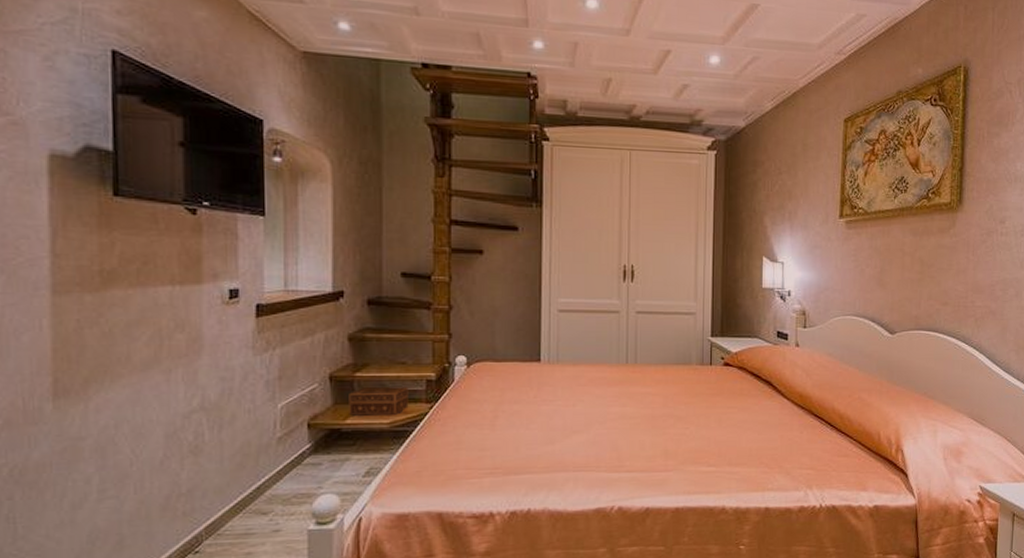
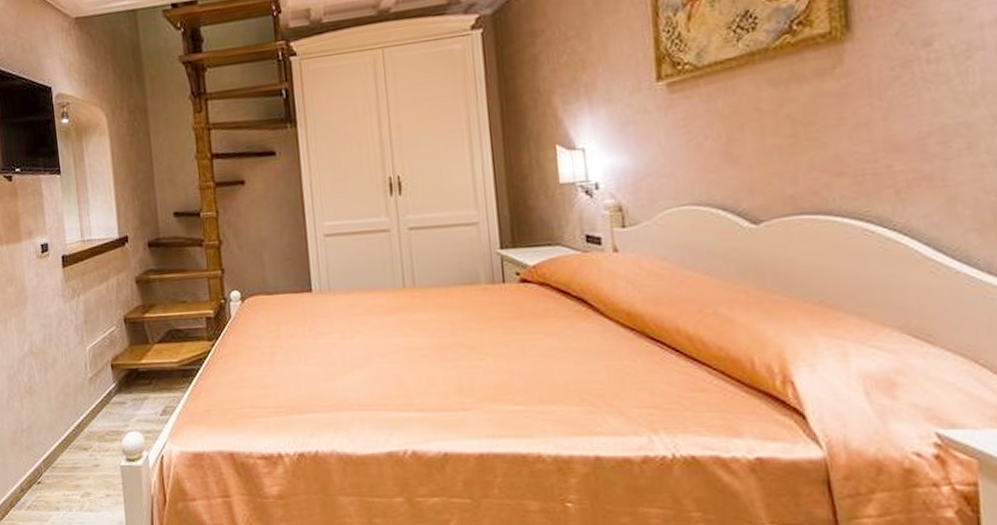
decorative box: present [349,387,409,416] -> none [141,325,193,356]

